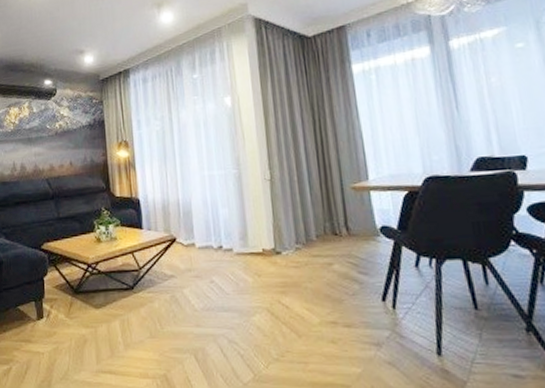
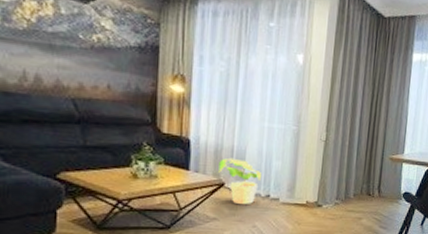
potted plant: none [168,211,210,259] -> present [218,157,261,204]

